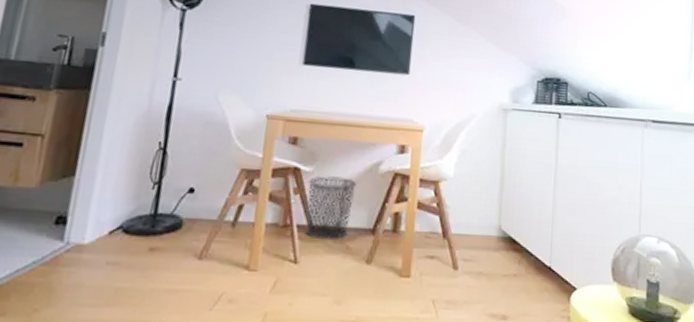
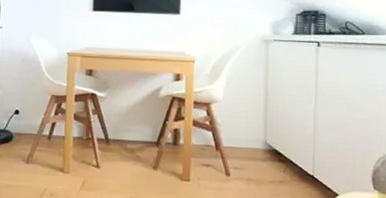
waste bin: present [306,175,357,241] -> none [103,100,142,151]

